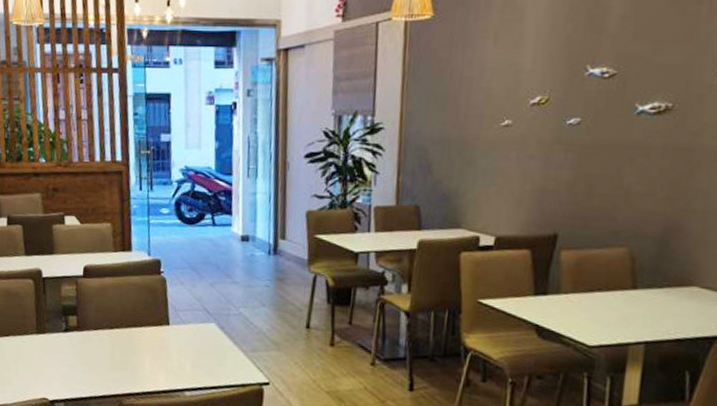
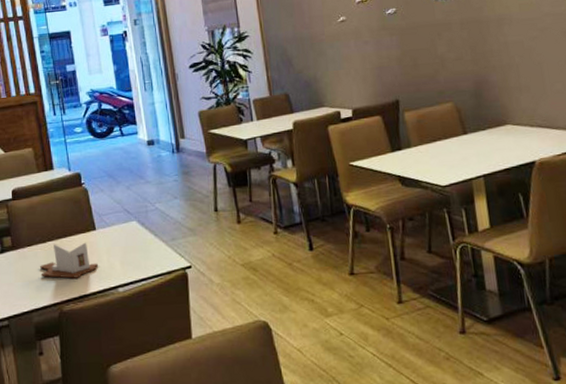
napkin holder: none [103,332,168,373] -> present [39,242,99,279]

